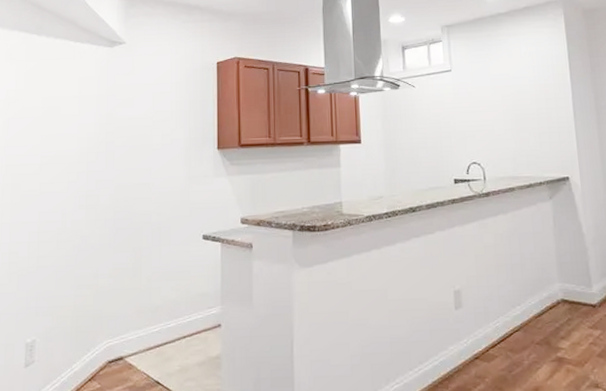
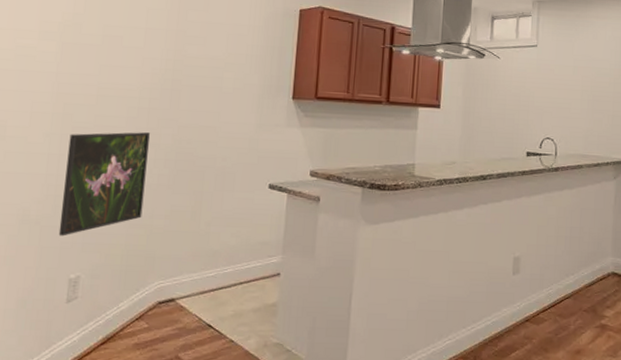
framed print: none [14,195,89,302] -> present [58,132,150,237]

